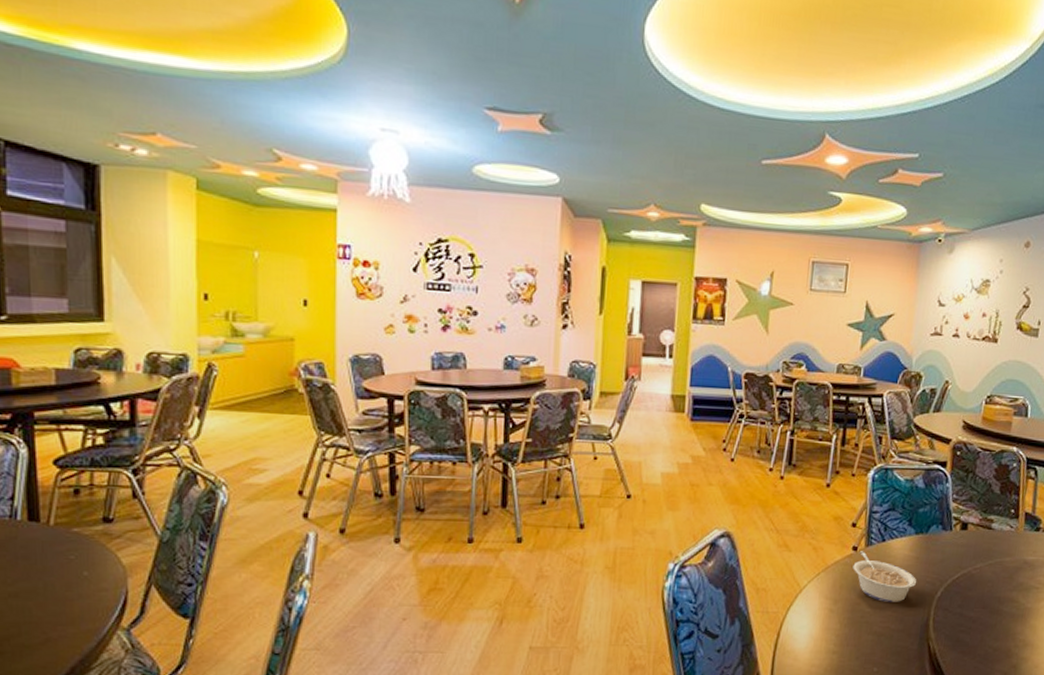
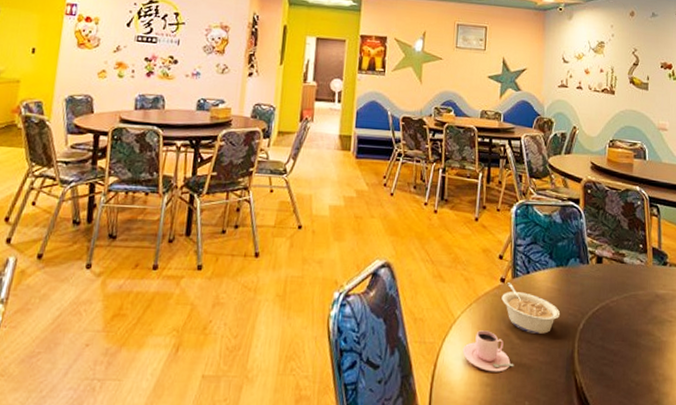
teacup: none [808,599,864,640] -> present [462,330,514,372]

